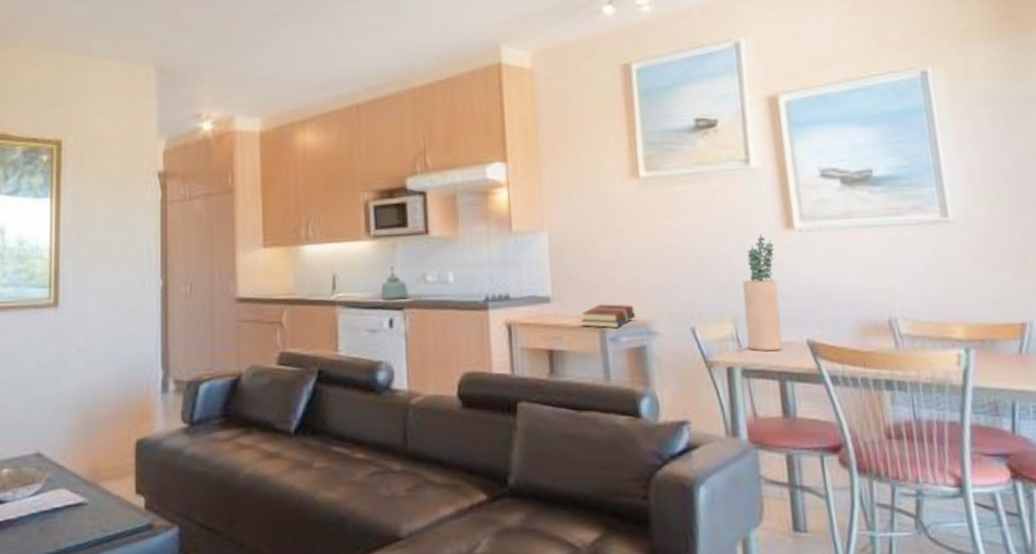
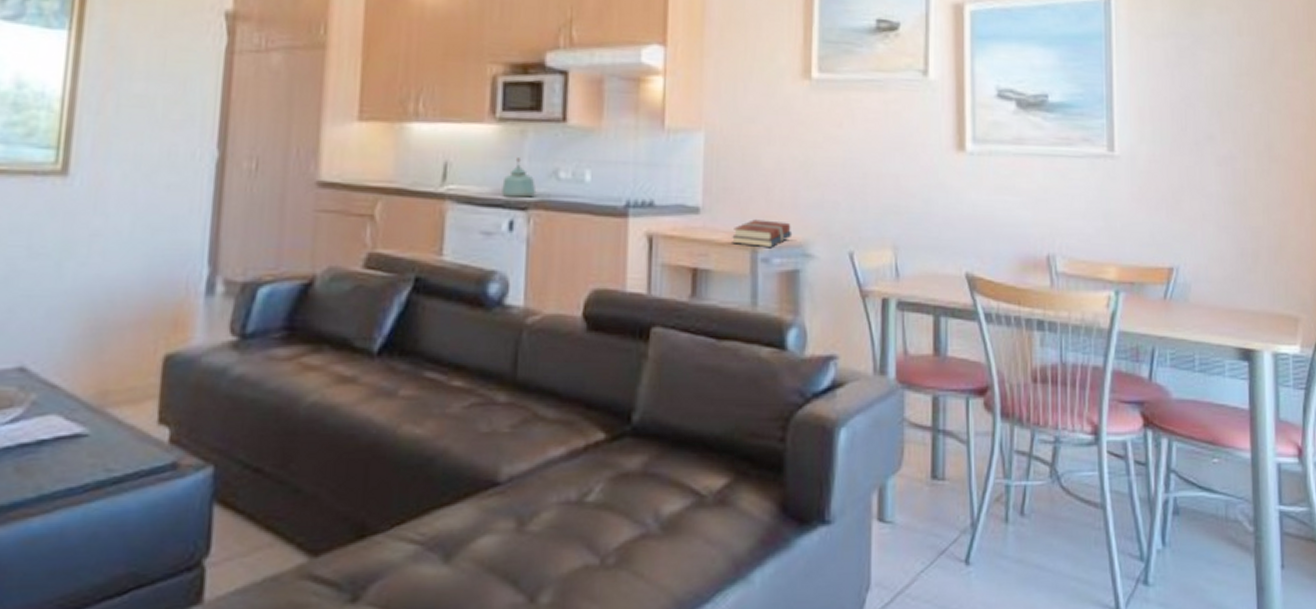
vase: present [743,234,782,352] -> none [906,154,943,283]

